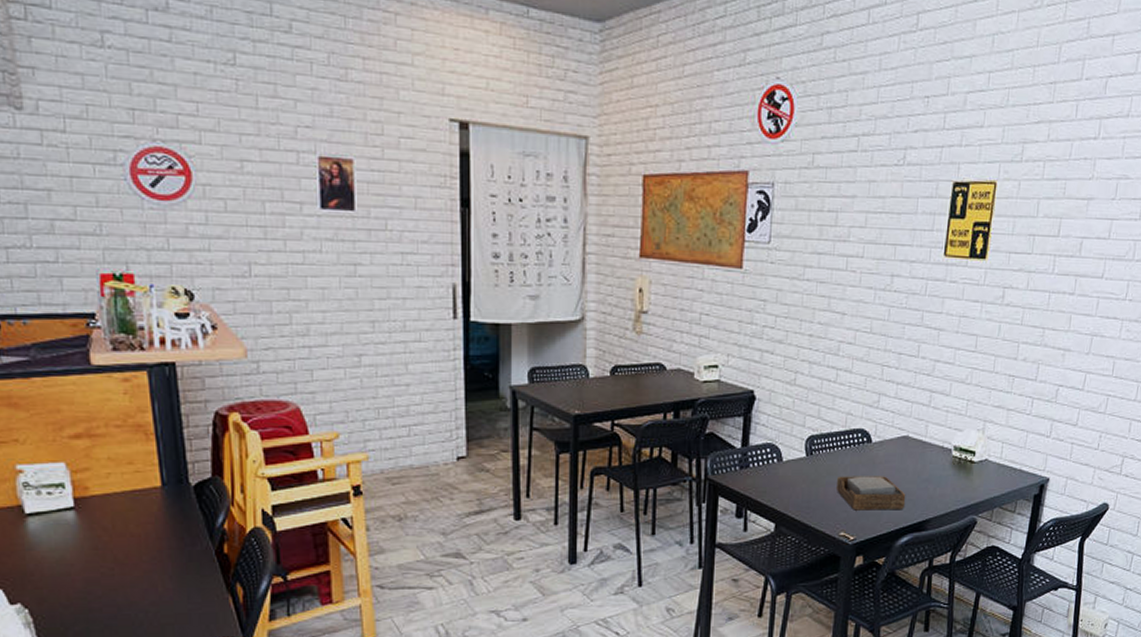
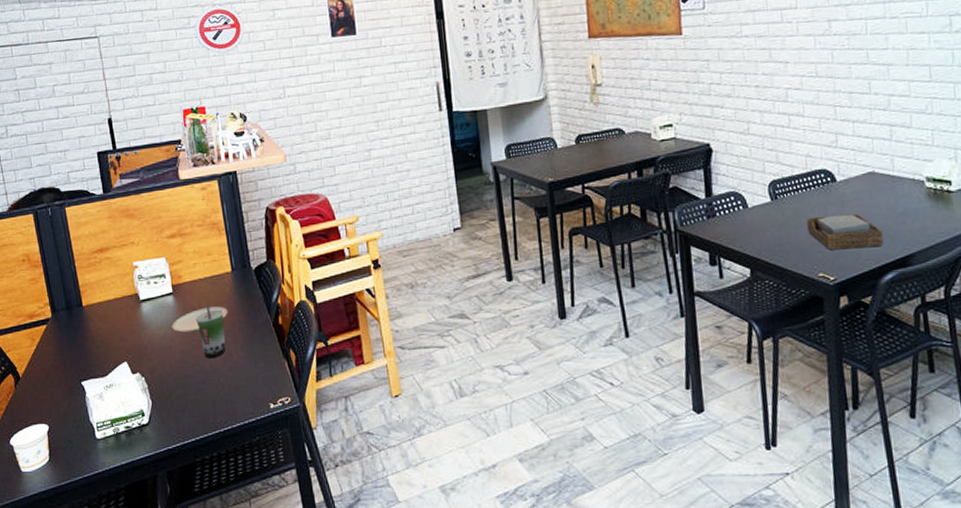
plate: none [71,528,154,557] -> present [172,306,228,333]
beverage cup: none [107,528,149,590] -> present [196,307,226,359]

